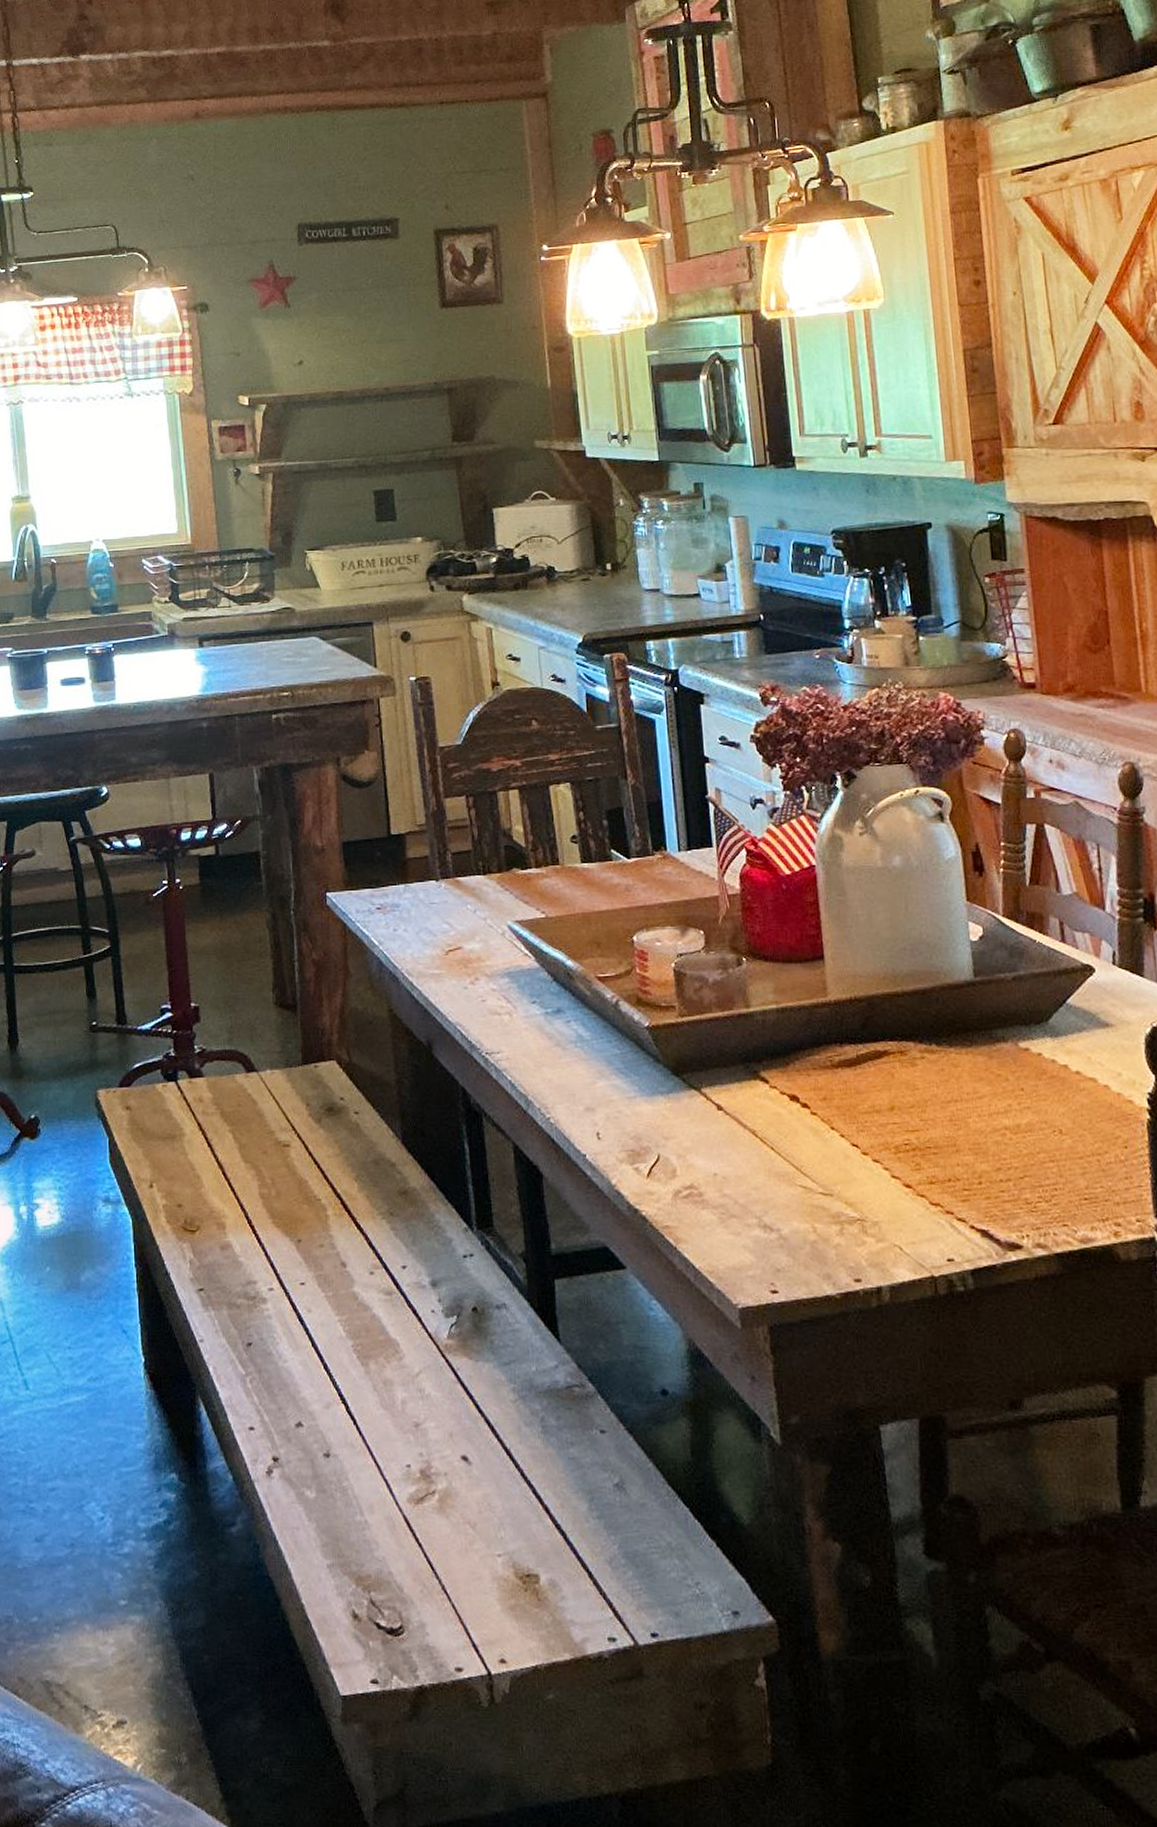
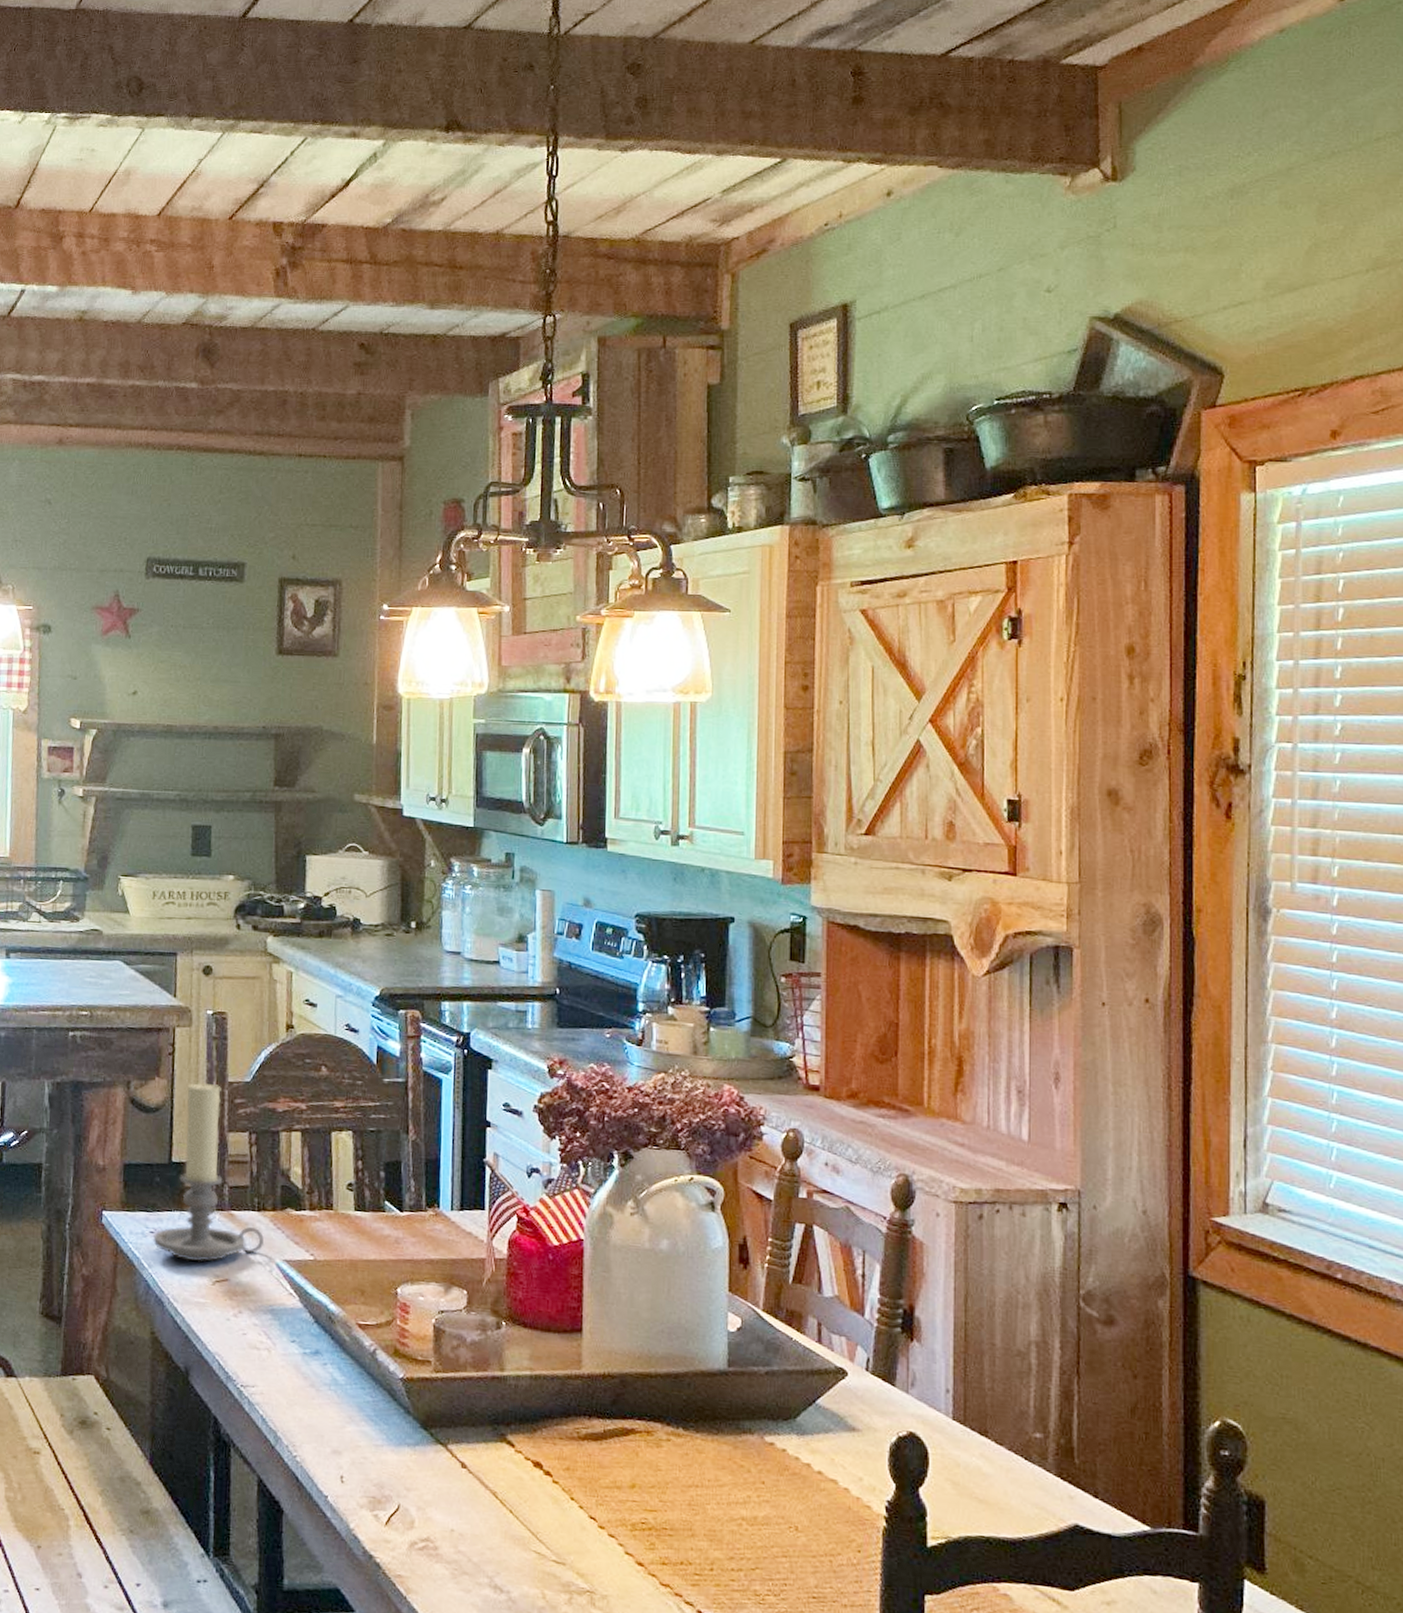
candle holder: none [379,749,494,934] -> present [152,1081,265,1262]

